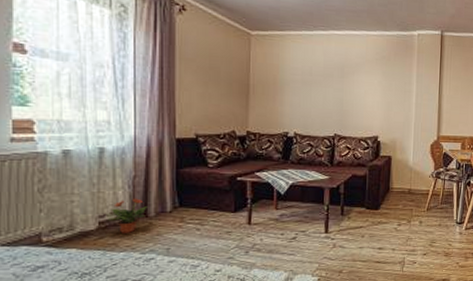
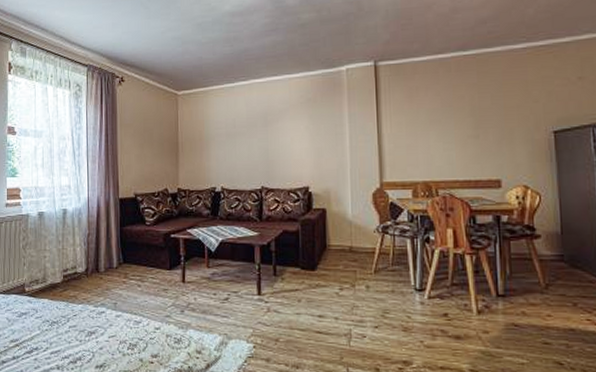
potted plant: present [108,198,147,233] -> none [70,254,99,287]

